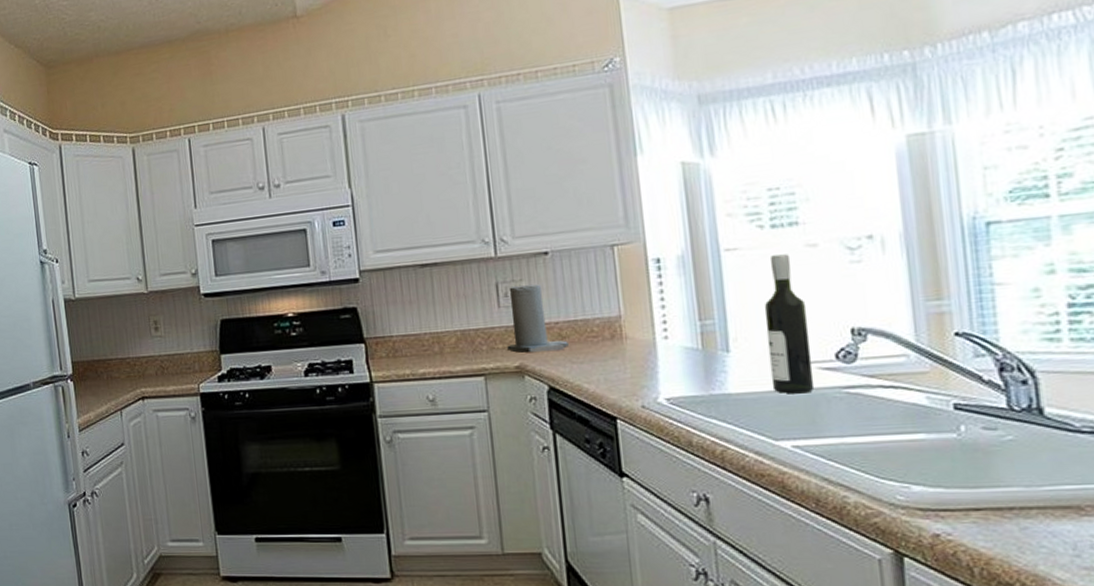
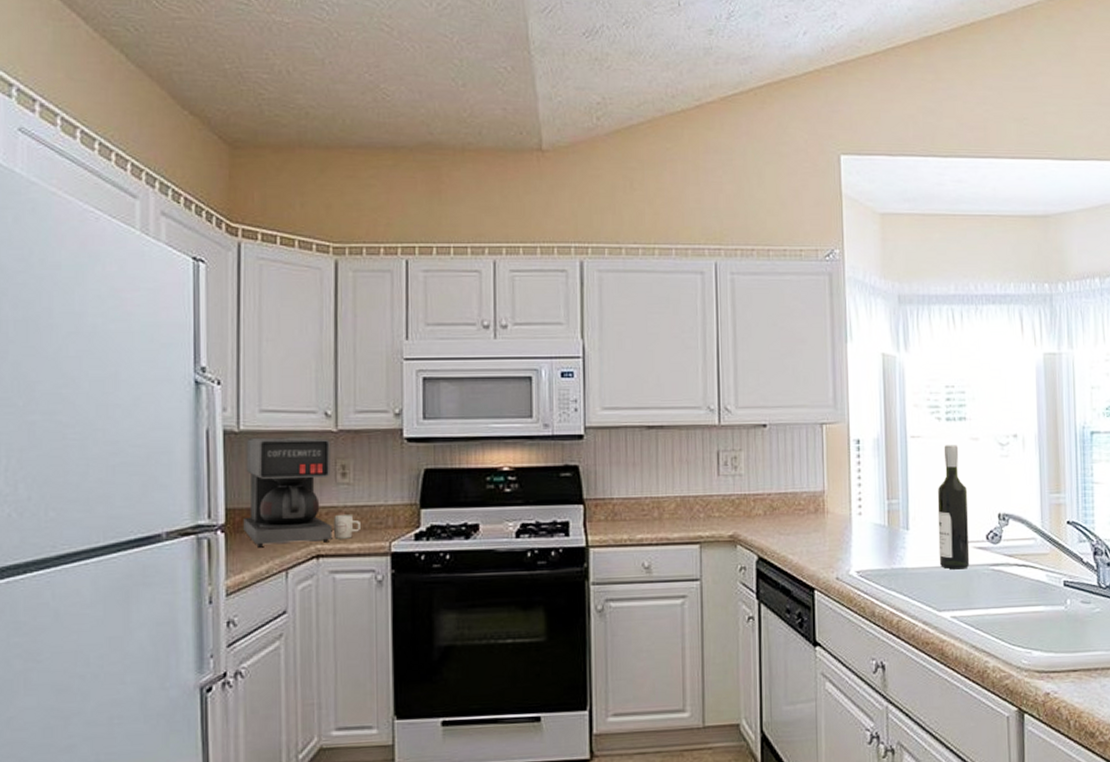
coffee maker: none [81,299,153,392] -> present [243,437,333,548]
mug: none [152,362,174,383] -> present [333,515,360,539]
paper towel: present [507,284,569,353] -> none [723,455,778,523]

